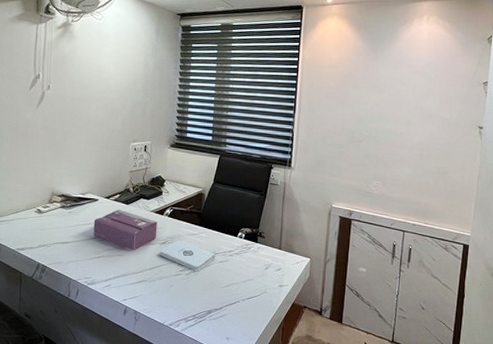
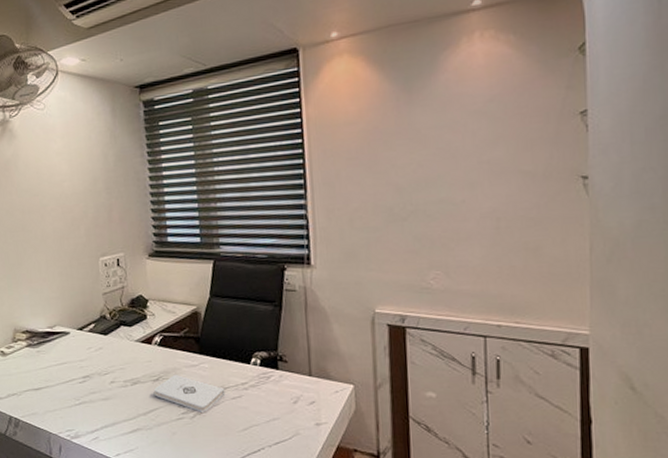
tissue box: present [93,209,158,251] -> none [68,342,148,393]

